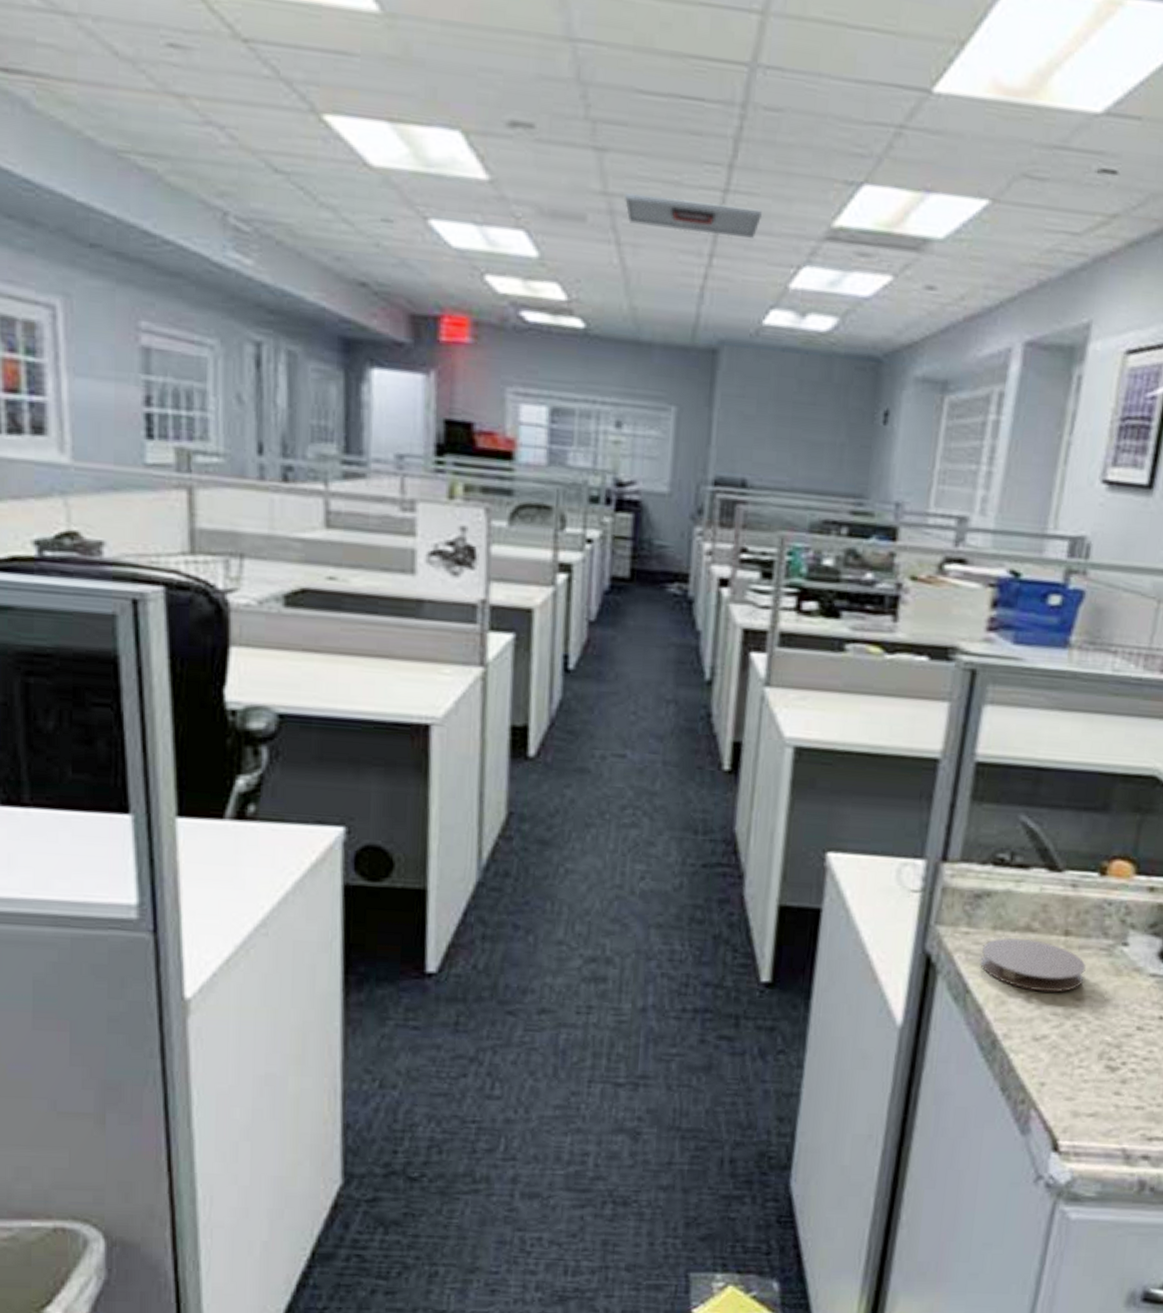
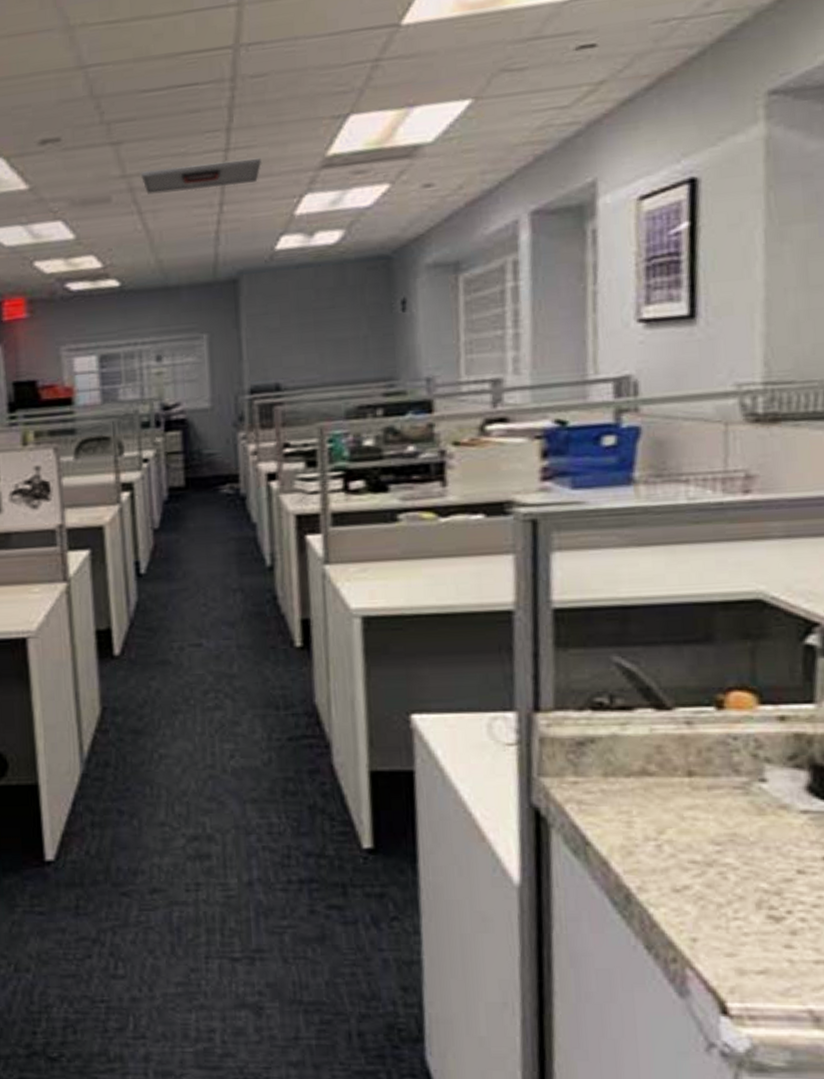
coaster: present [980,938,1086,992] -> none [595,784,720,839]

